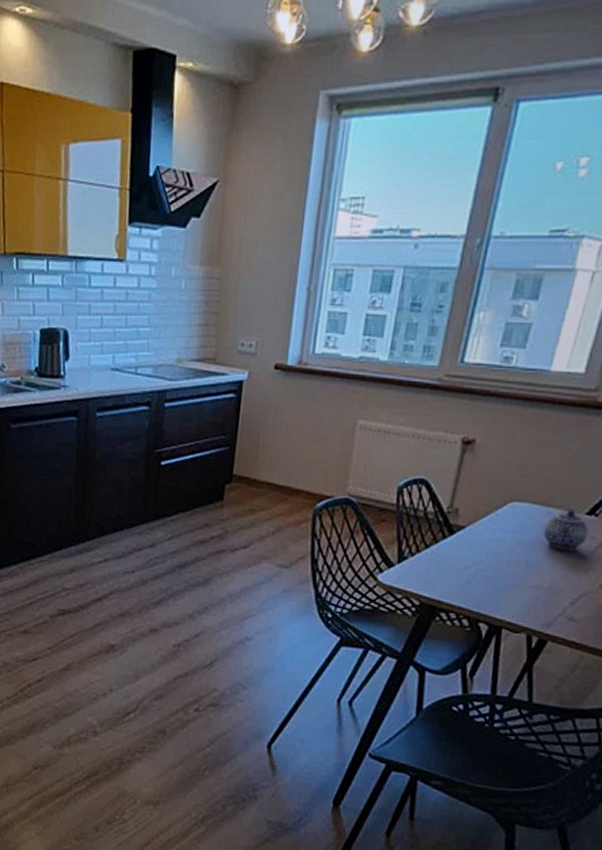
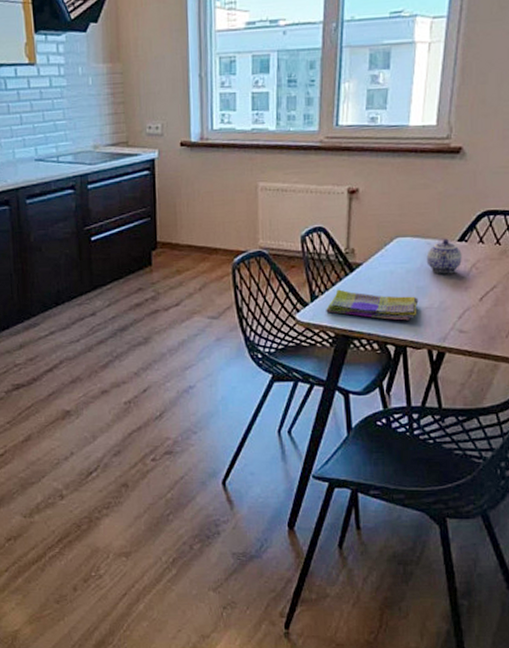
dish towel: none [414,552,526,599] -> present [326,289,419,321]

